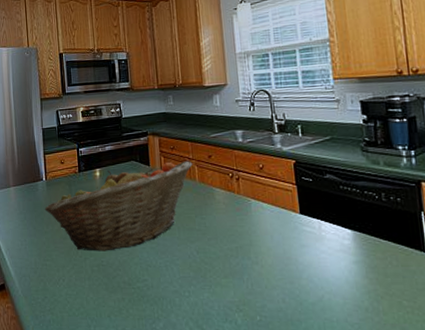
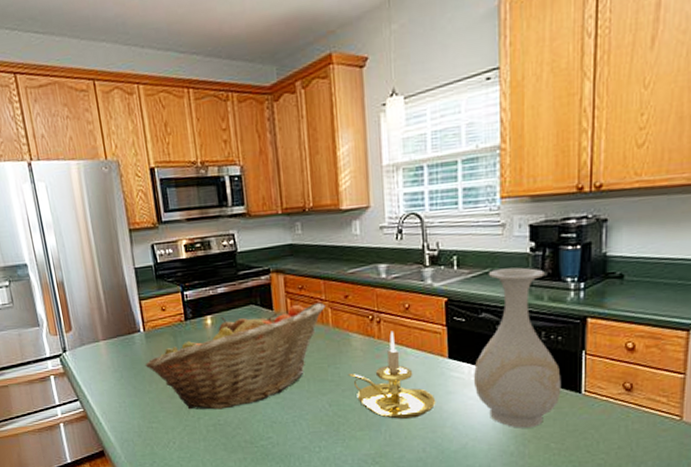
candle holder: none [213,187,292,269] -> present [348,331,436,419]
vase: none [323,136,407,284] -> present [473,267,561,428]

